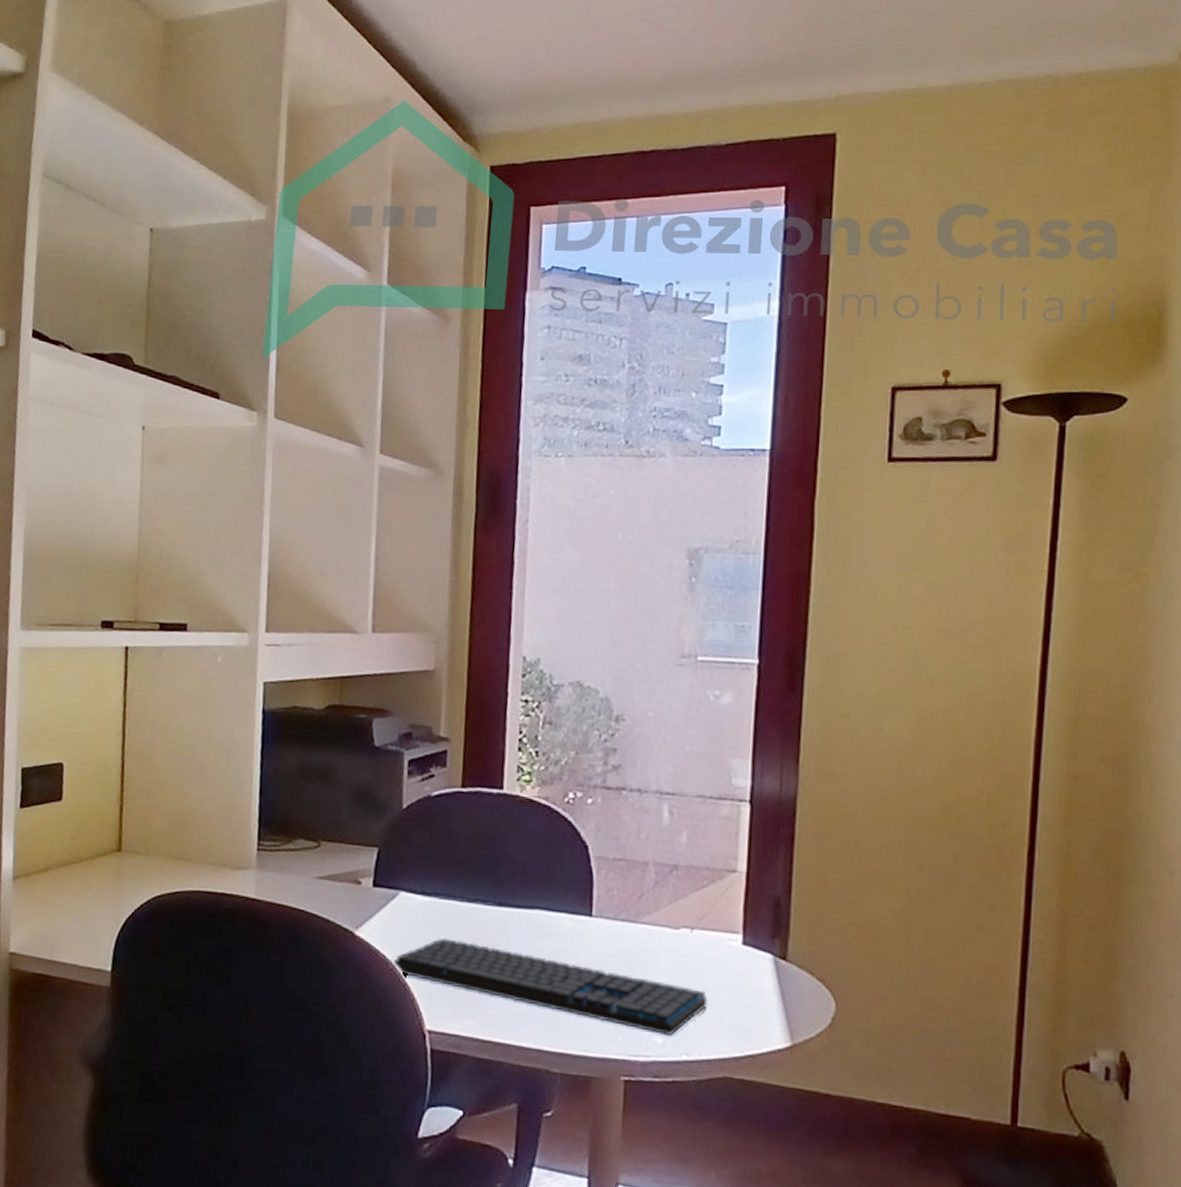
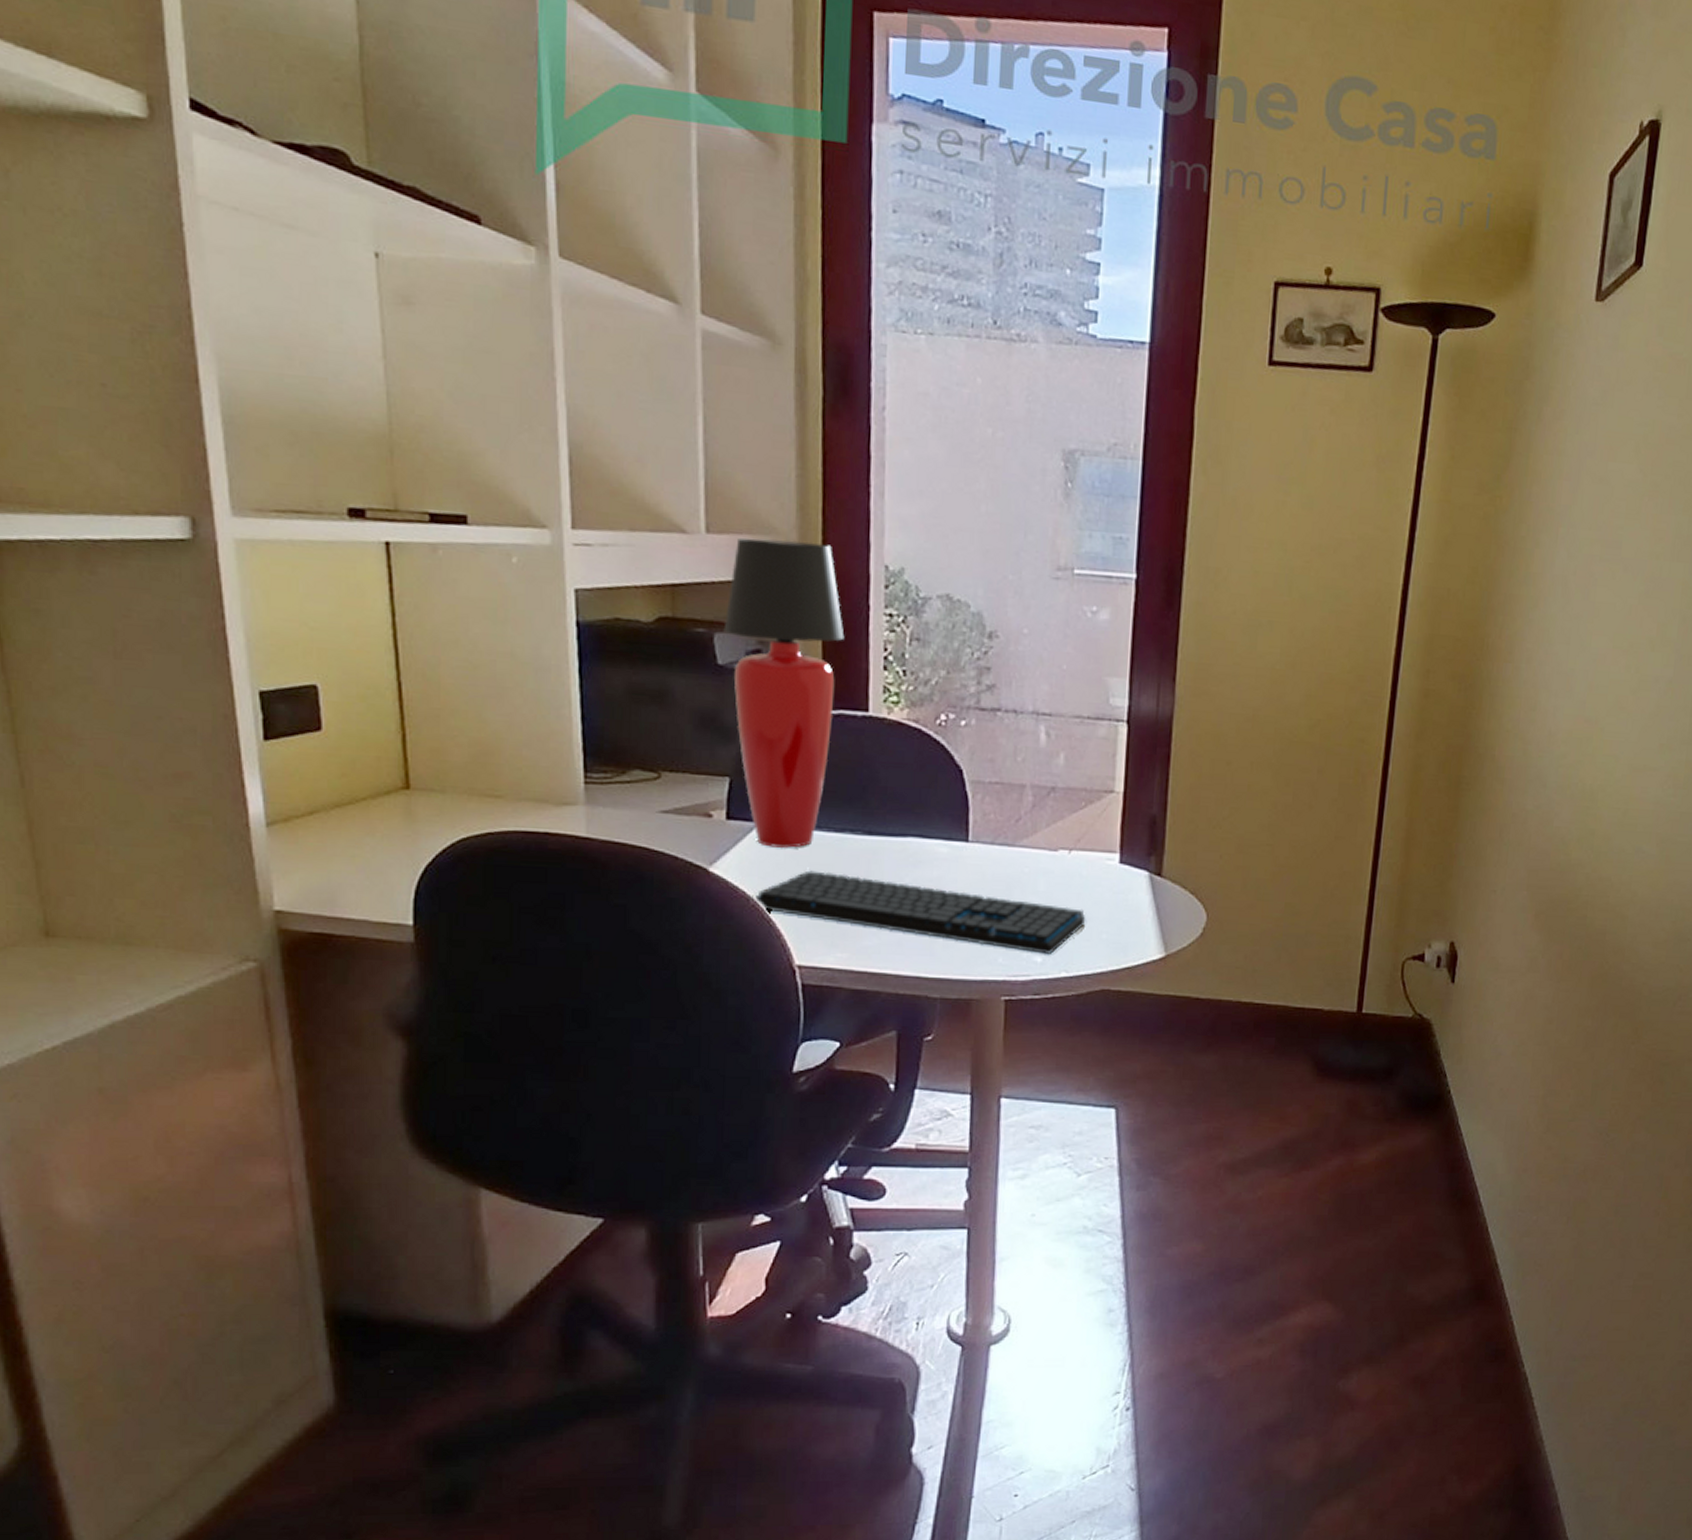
table lamp: none [381,635,485,916] -> present [723,538,845,848]

